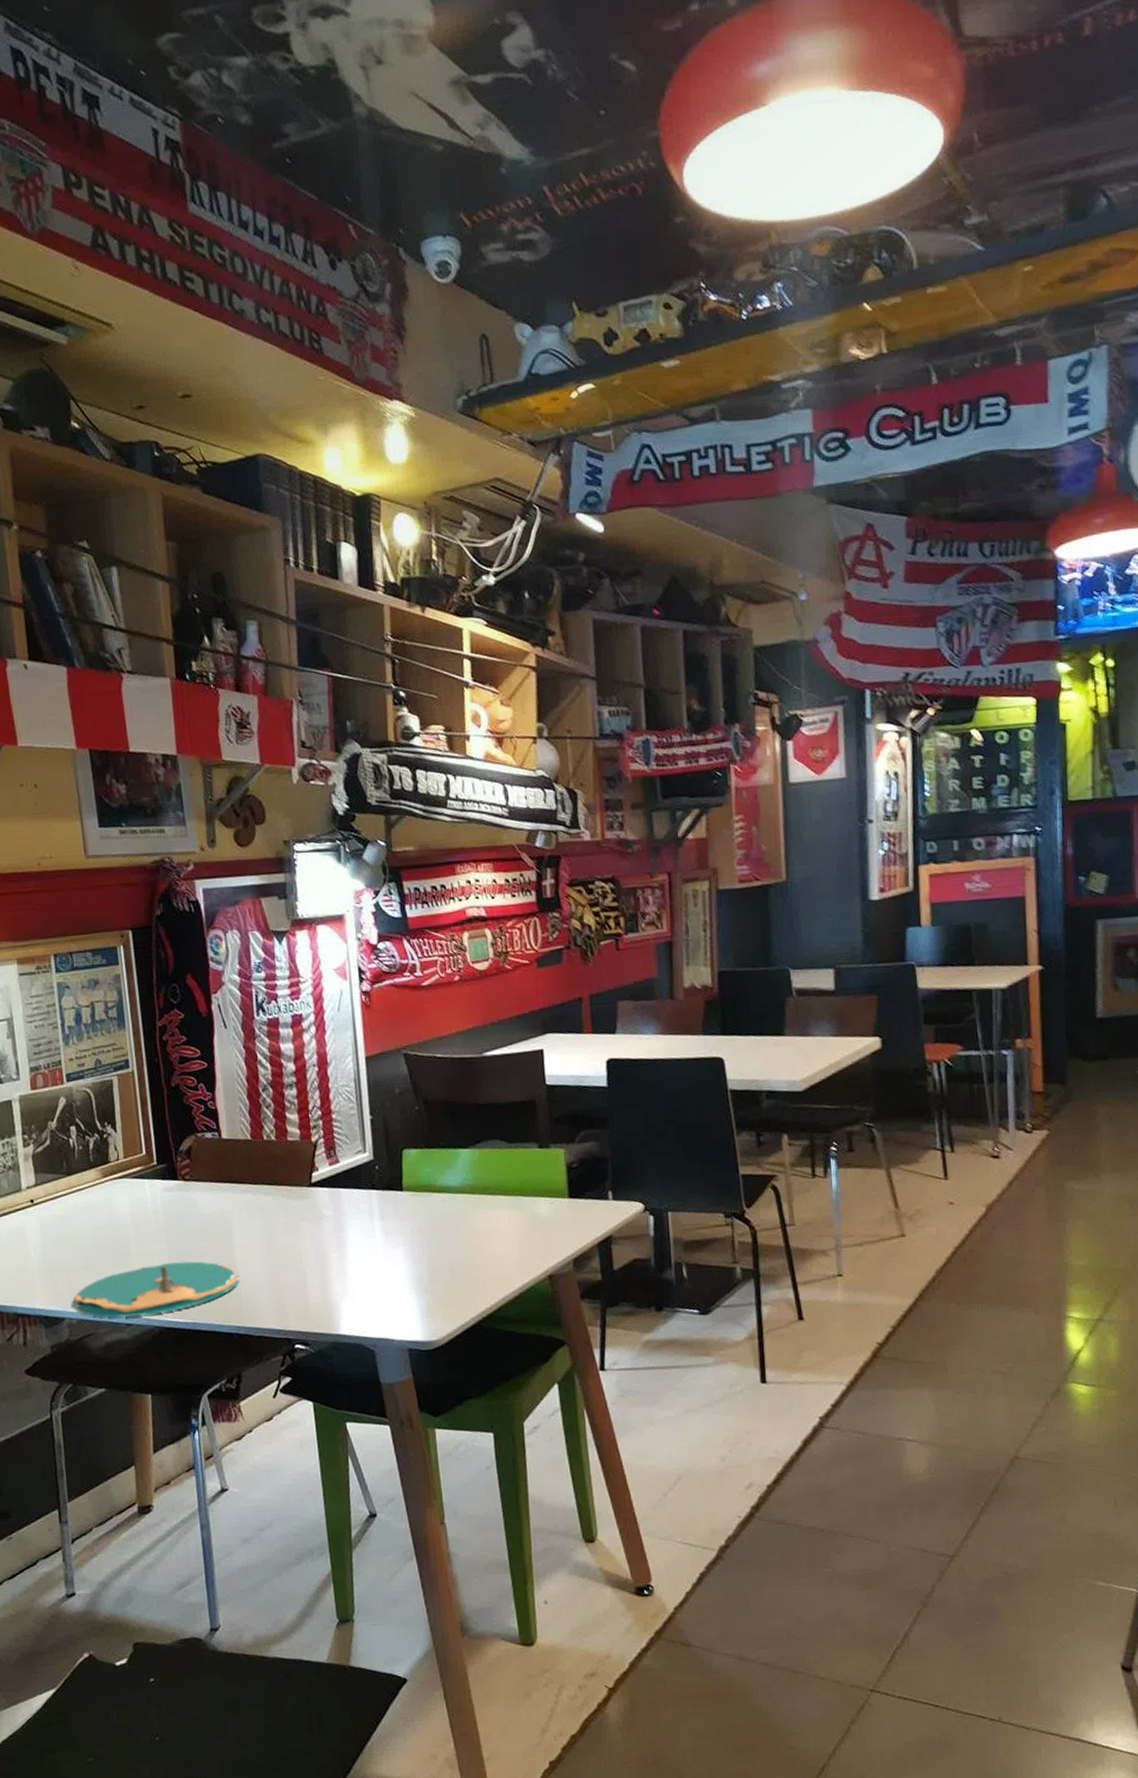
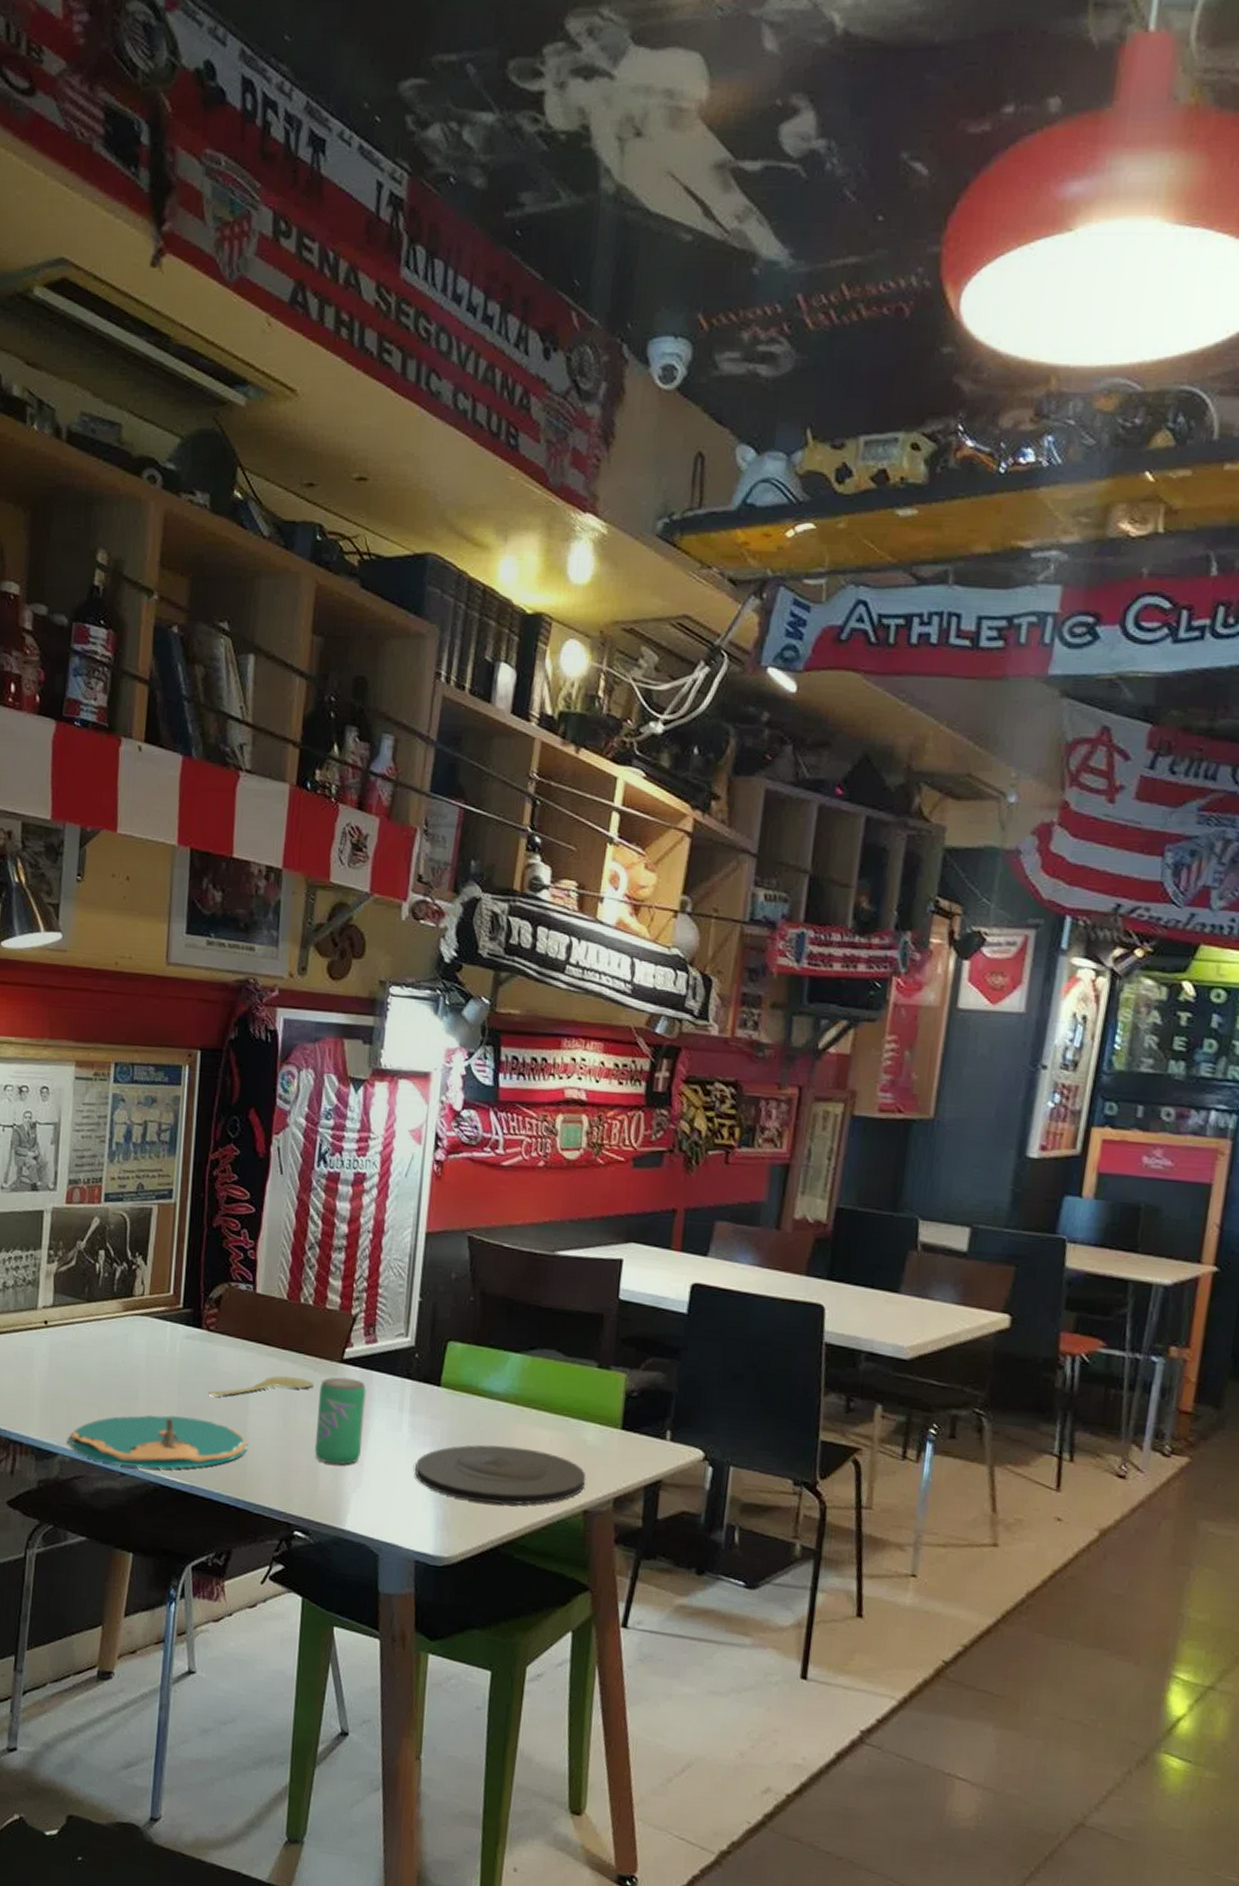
spoon: none [194,1207,289,1239] -> present [208,1376,314,1396]
beverage can: none [295,1198,343,1279] -> present [314,1377,366,1465]
plate: none [393,1230,547,1287] -> present [415,1444,586,1505]

